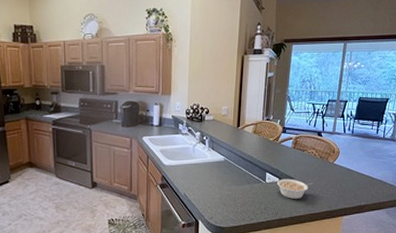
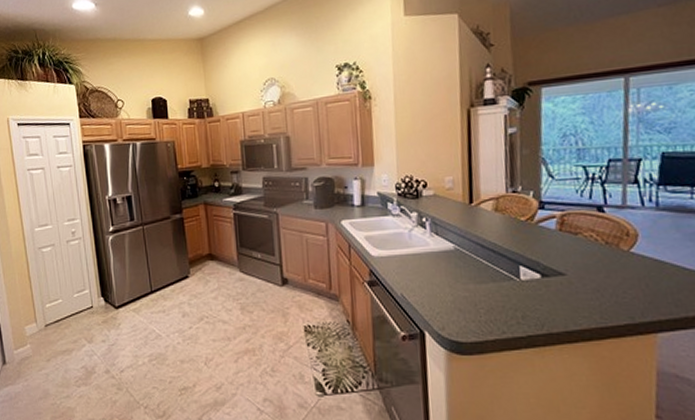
legume: present [277,178,313,200] -> none [538,274,598,306]

